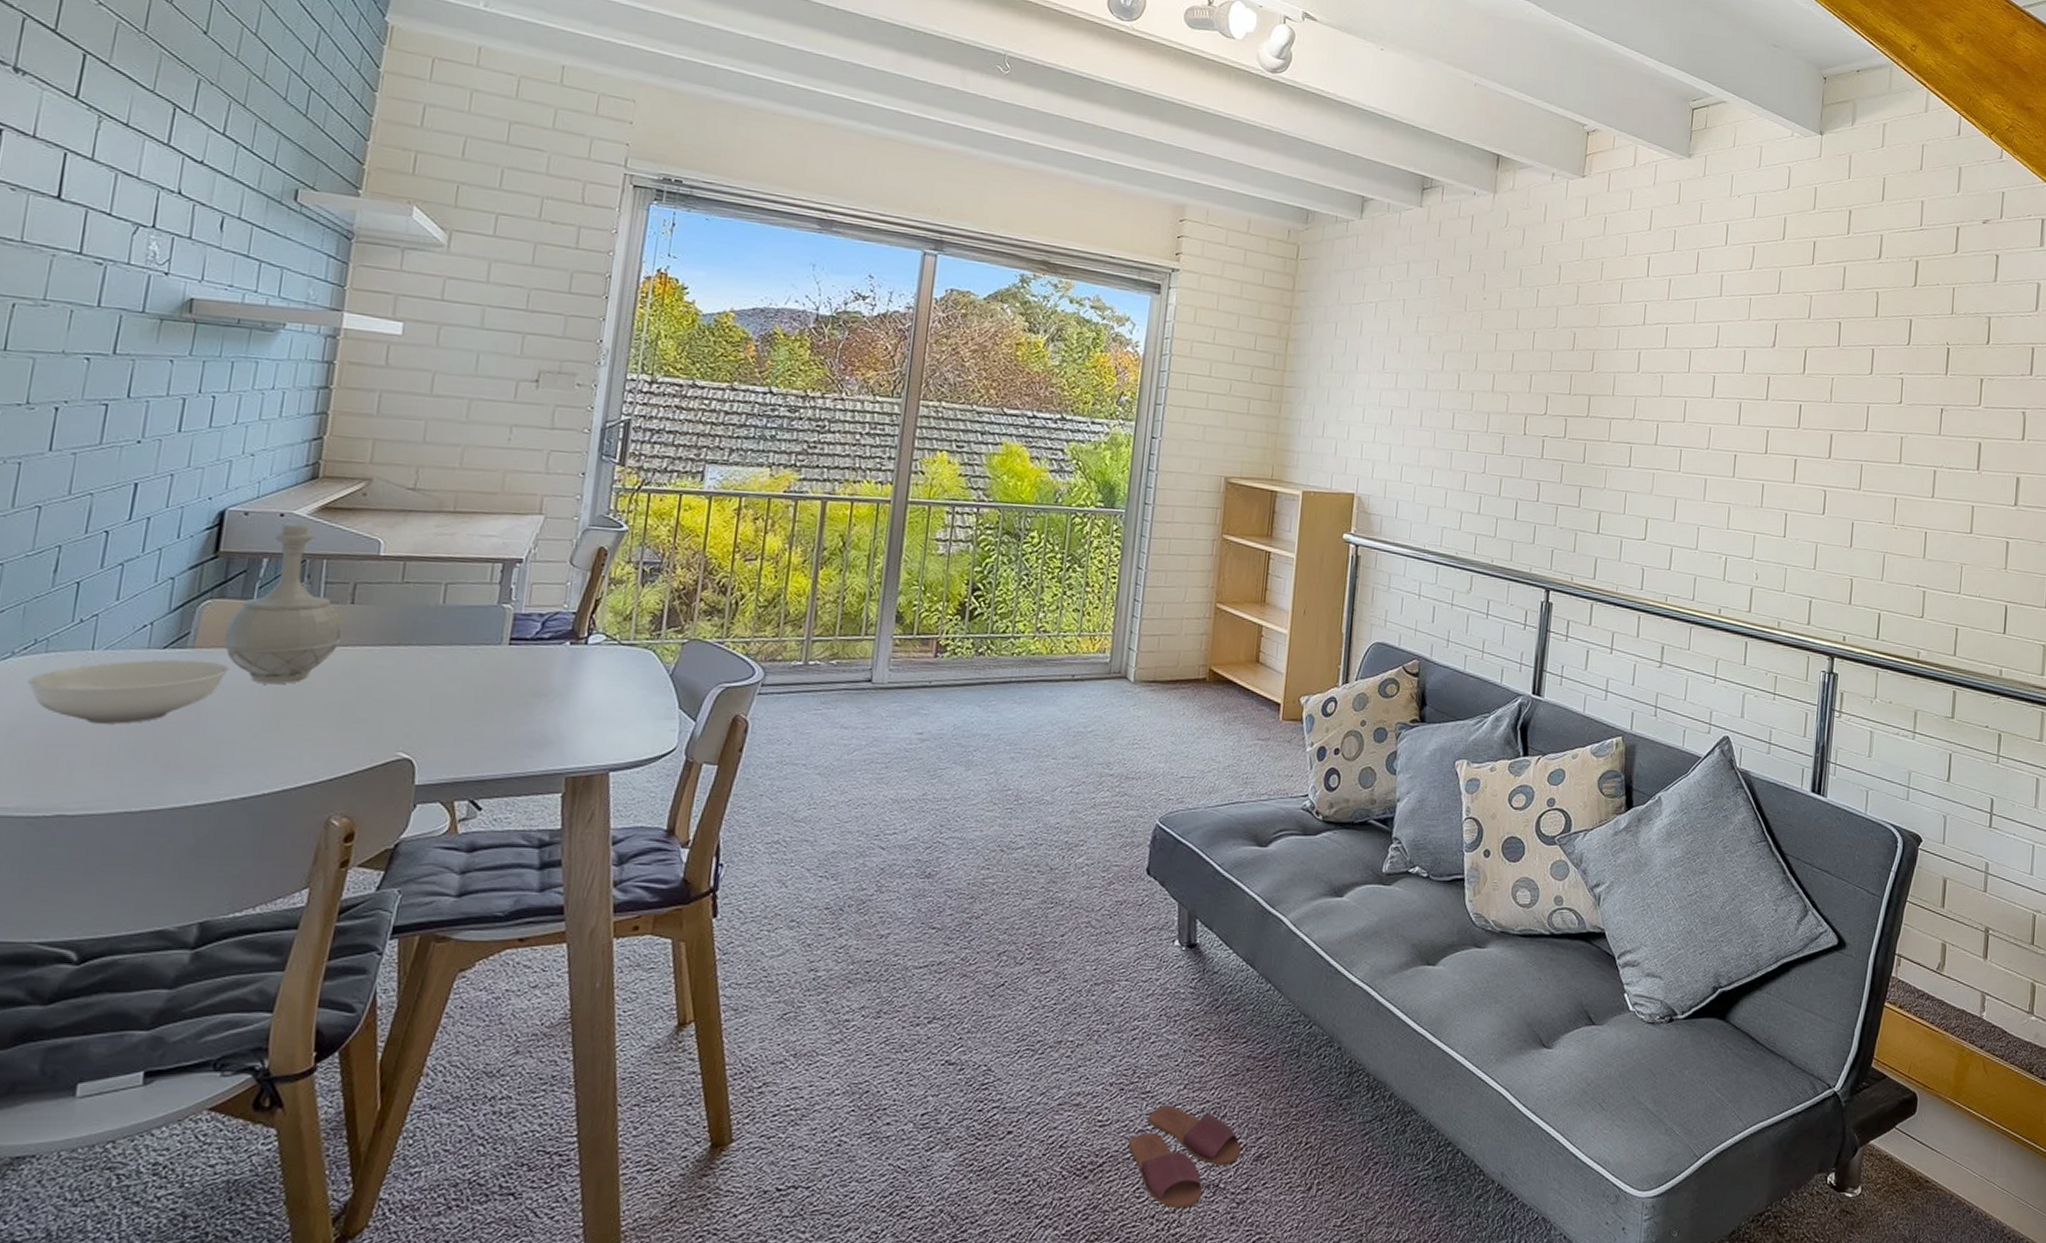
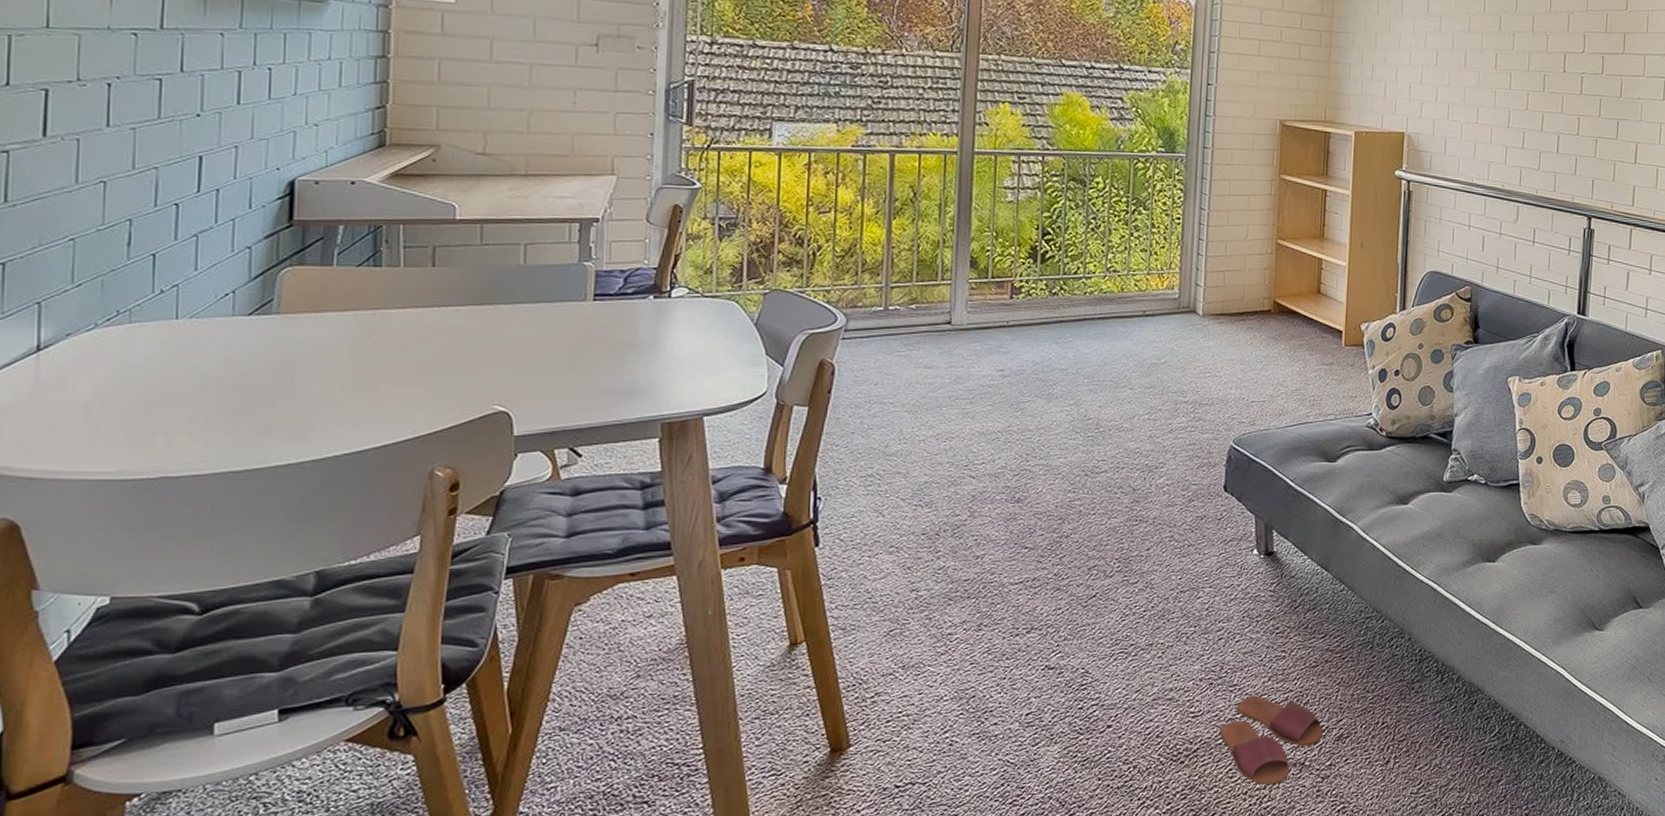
bowl: present [28,659,229,724] -> none [116,325,316,389]
bottle: present [224,523,342,685] -> none [309,190,426,346]

